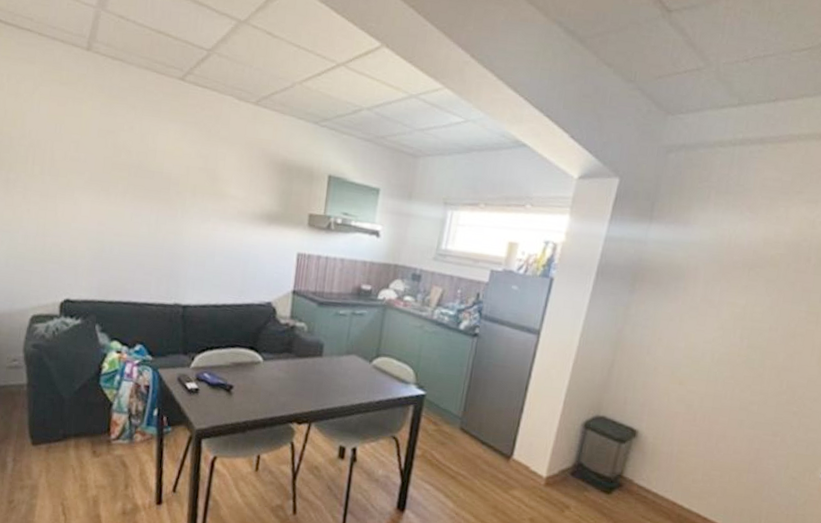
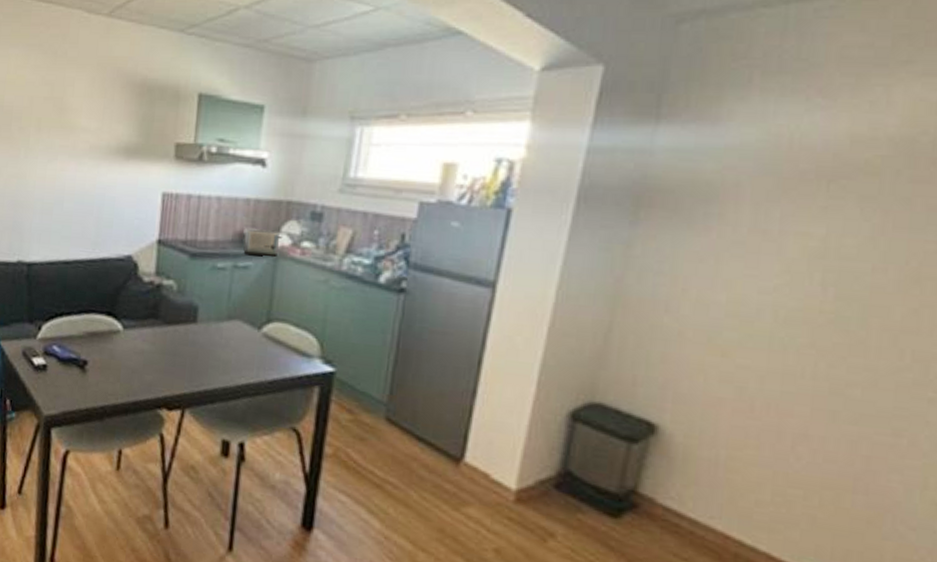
toaster: none [360,284,390,308] -> present [243,228,282,258]

